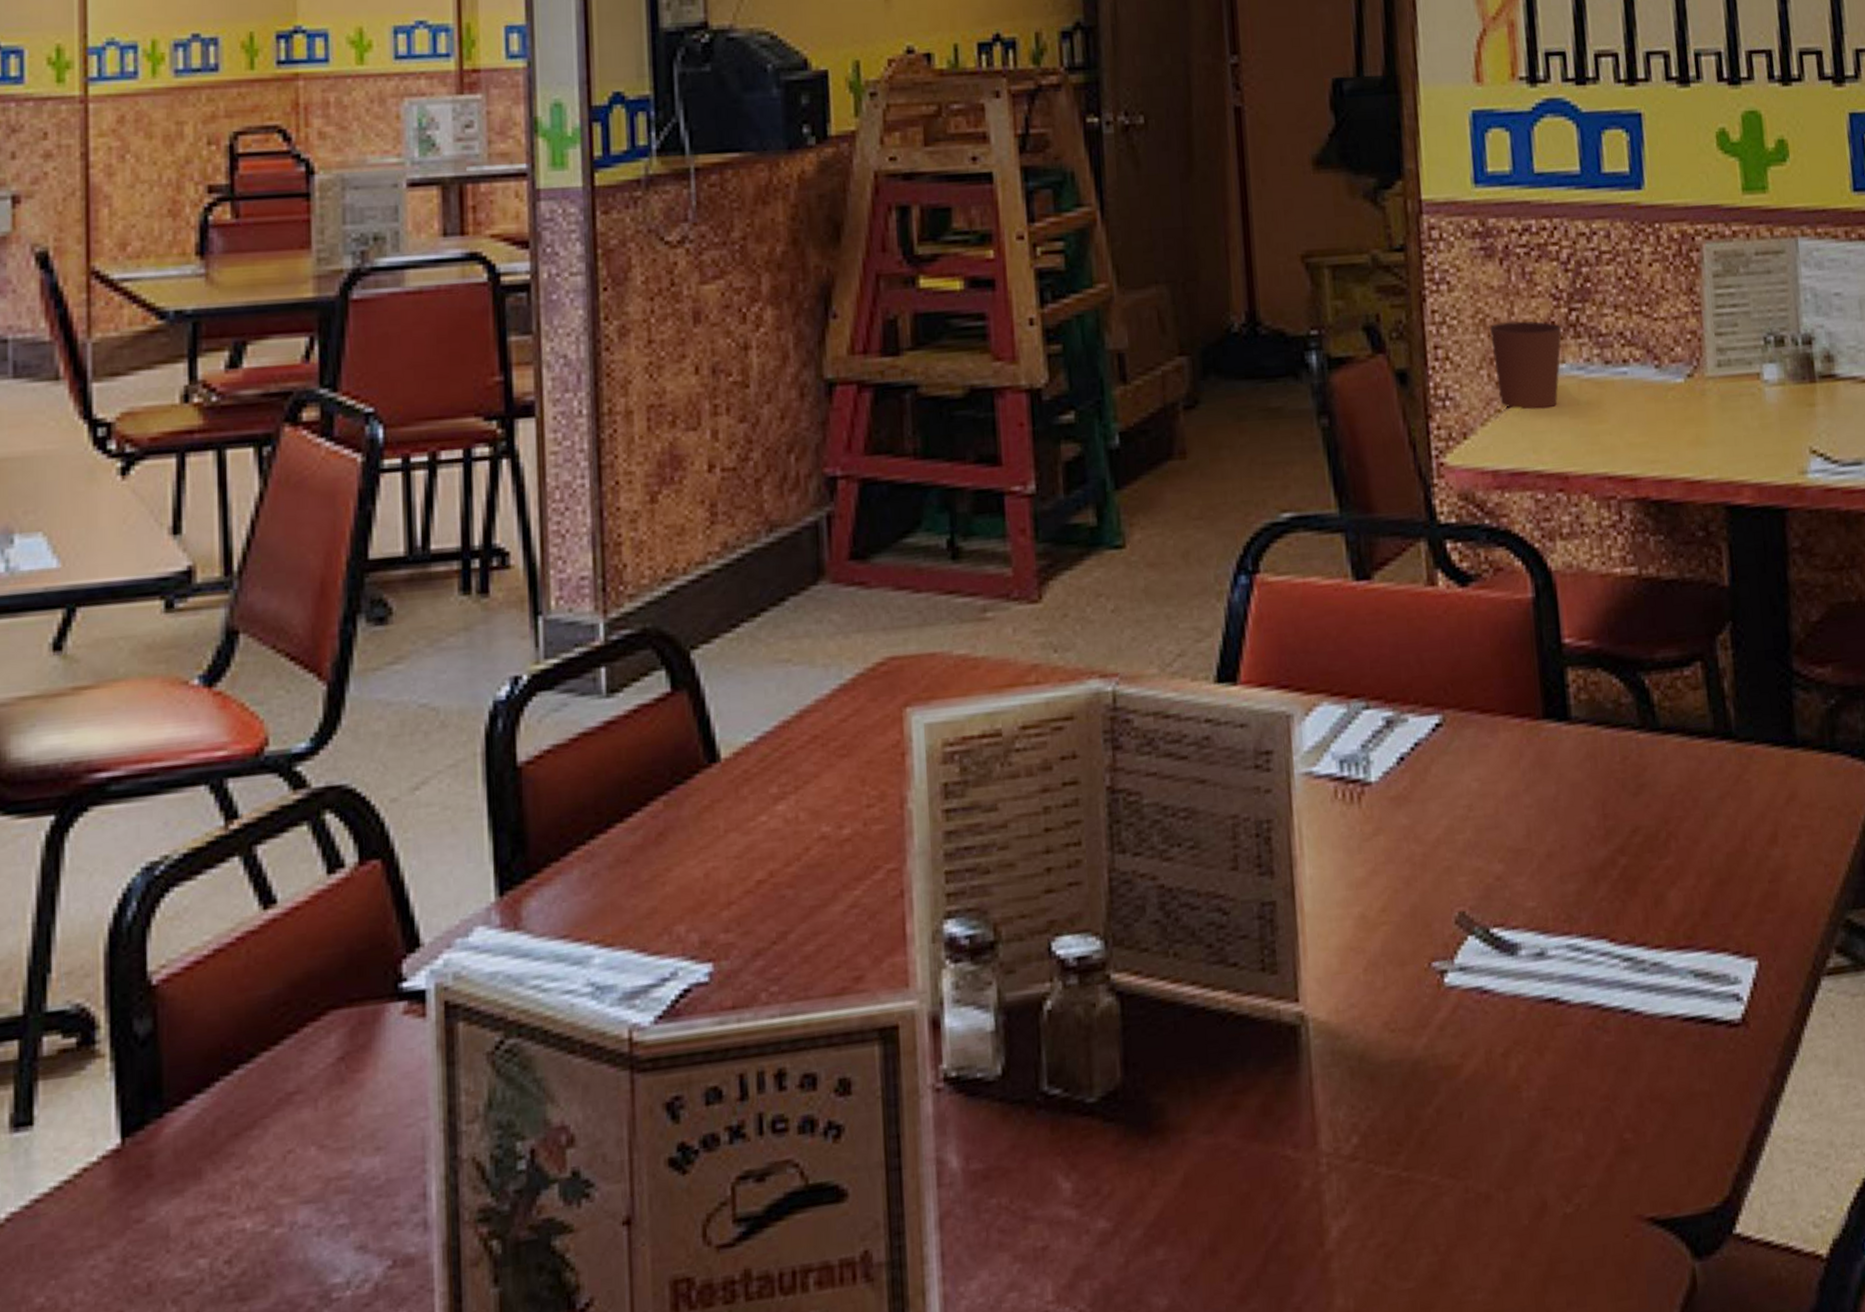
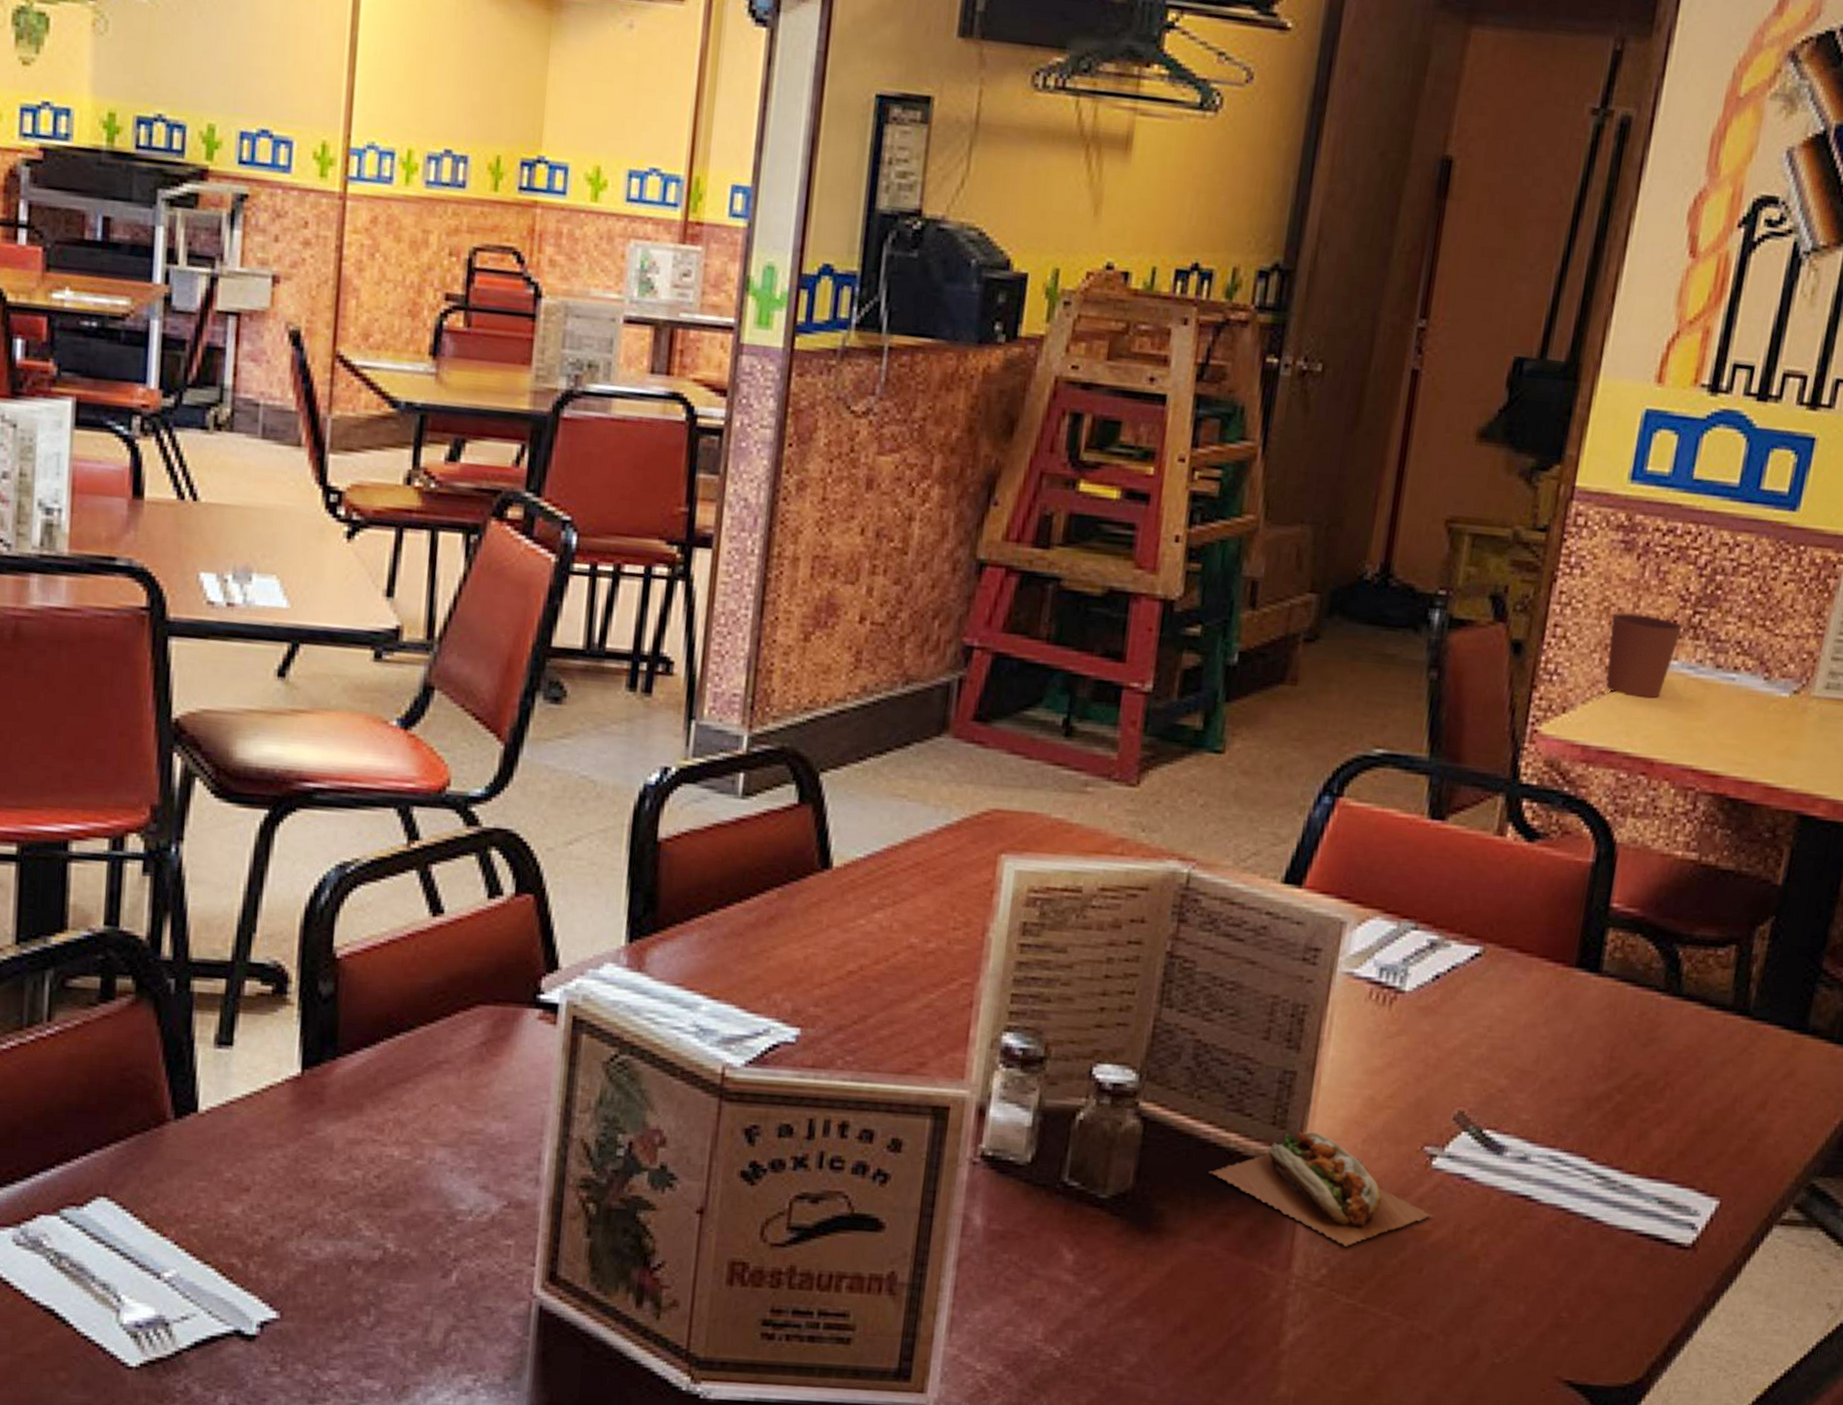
taco: none [1203,970,1459,1104] -> present [1209,1131,1433,1247]

